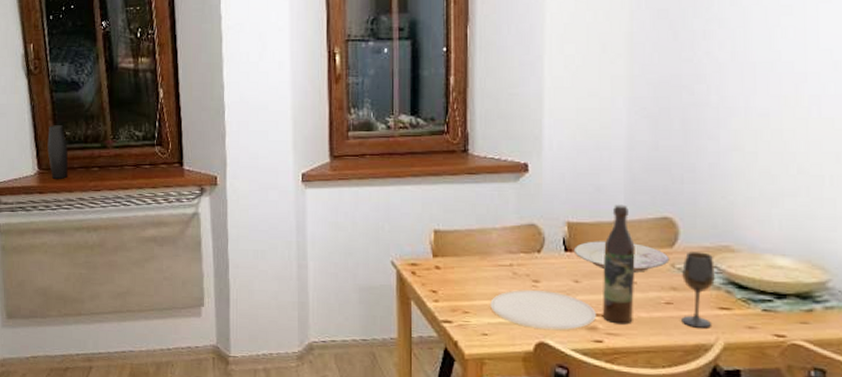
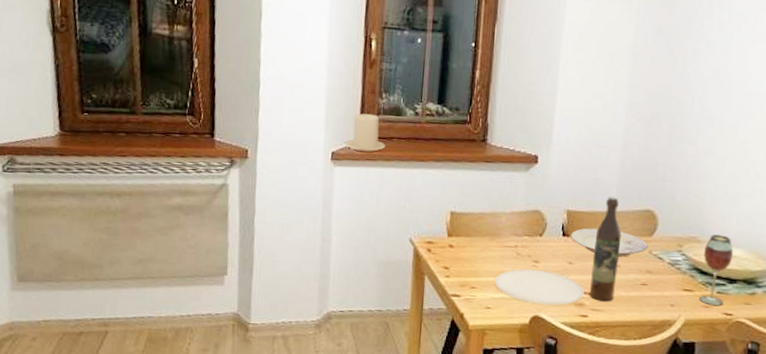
vase: present [47,125,68,179] -> none [71,86,94,142]
candle: none [315,131,359,172] -> present [345,113,386,153]
wine glass: present [681,252,715,328] -> none [653,241,684,307]
wineglass: none [740,242,779,327] -> present [699,234,734,306]

